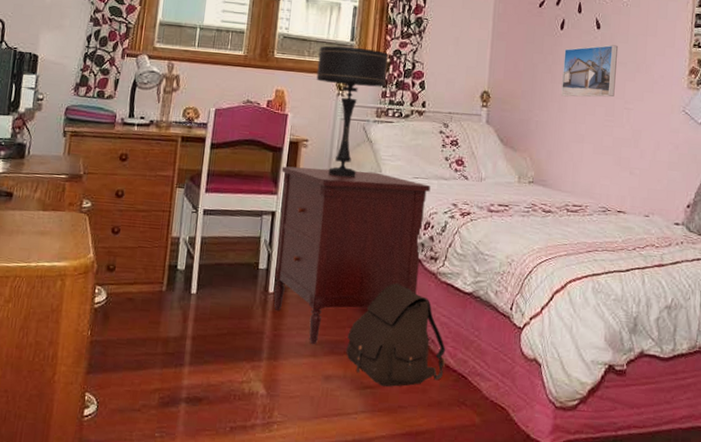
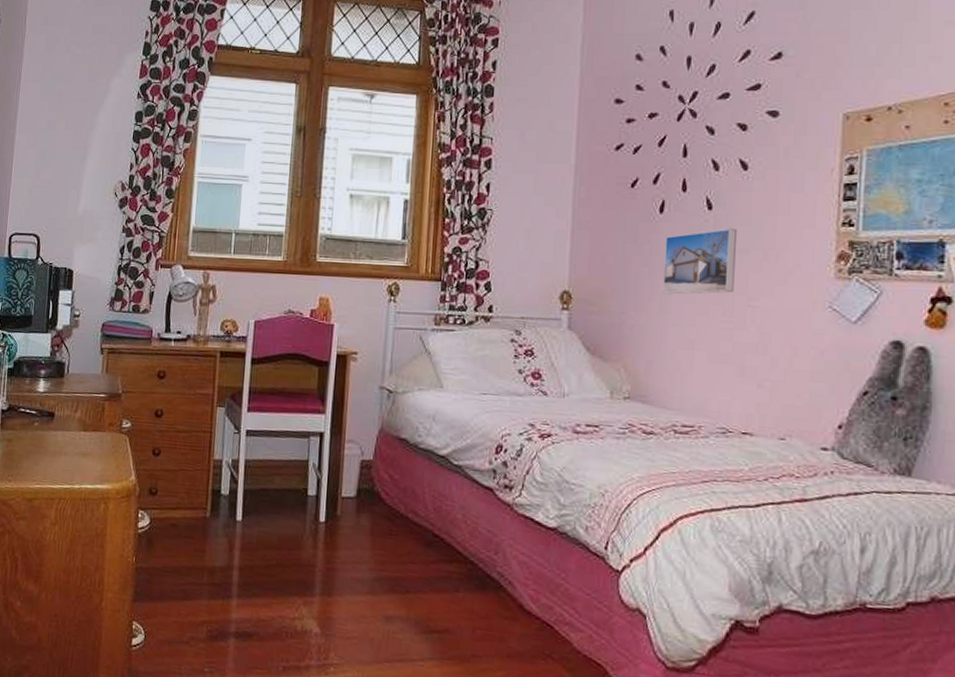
dresser: present [274,166,431,345] -> none [324,382,502,582]
table lamp: present [316,45,388,177] -> none [364,246,446,394]
satchel: present [346,283,446,387] -> none [408,515,526,633]

